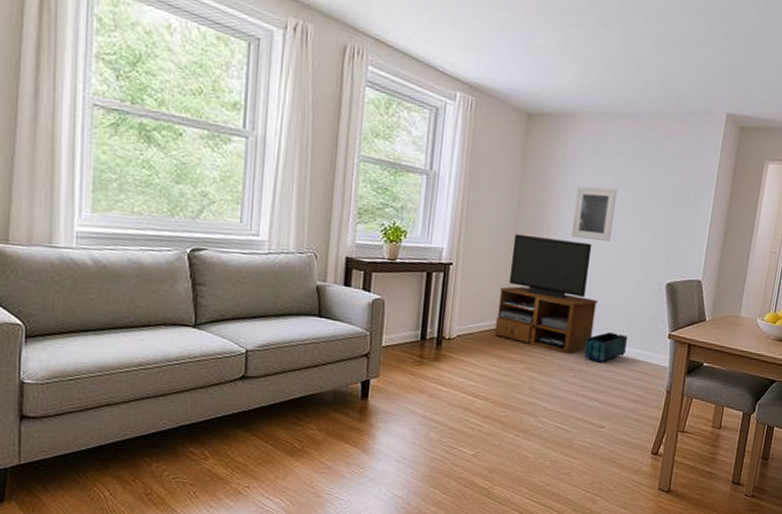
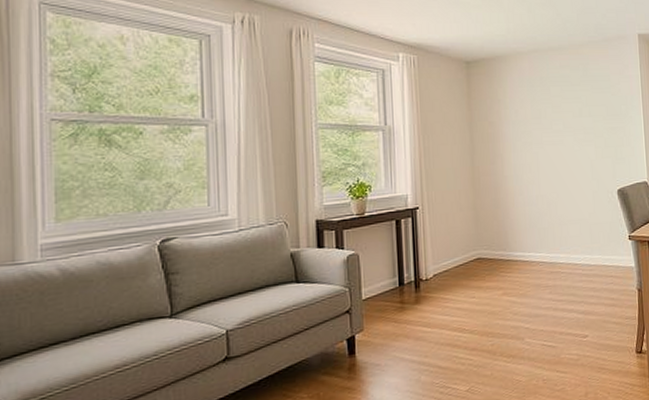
tv stand: present [494,235,598,355] -> none [467,166,560,273]
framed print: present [572,186,617,241] -> none [522,115,560,163]
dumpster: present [584,332,629,363] -> none [555,244,594,275]

